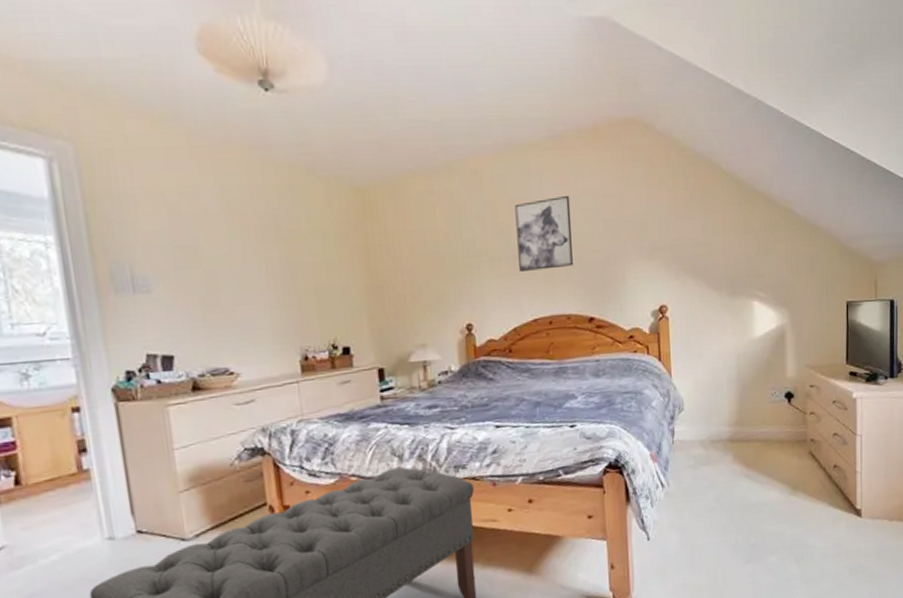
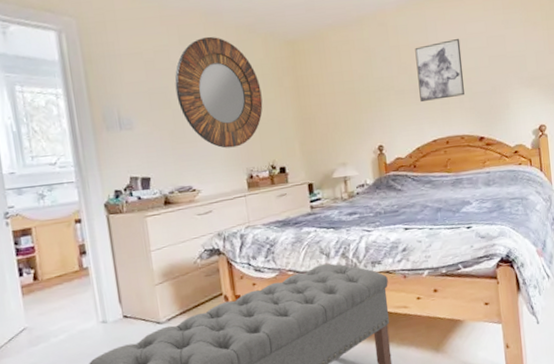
home mirror: none [207,176,323,321] -> present [174,36,263,148]

